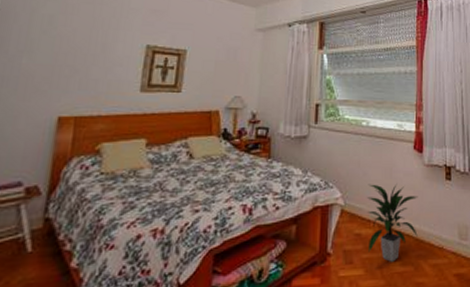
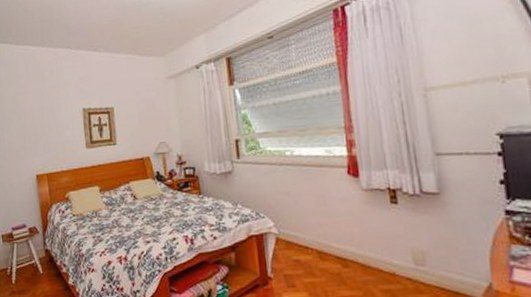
indoor plant: present [367,183,418,262] -> none [300,210,363,286]

